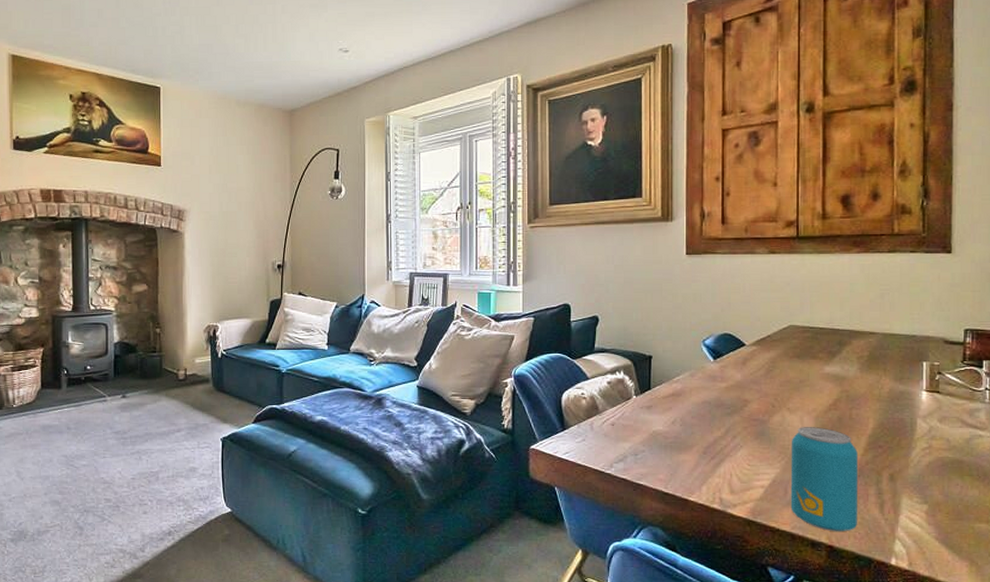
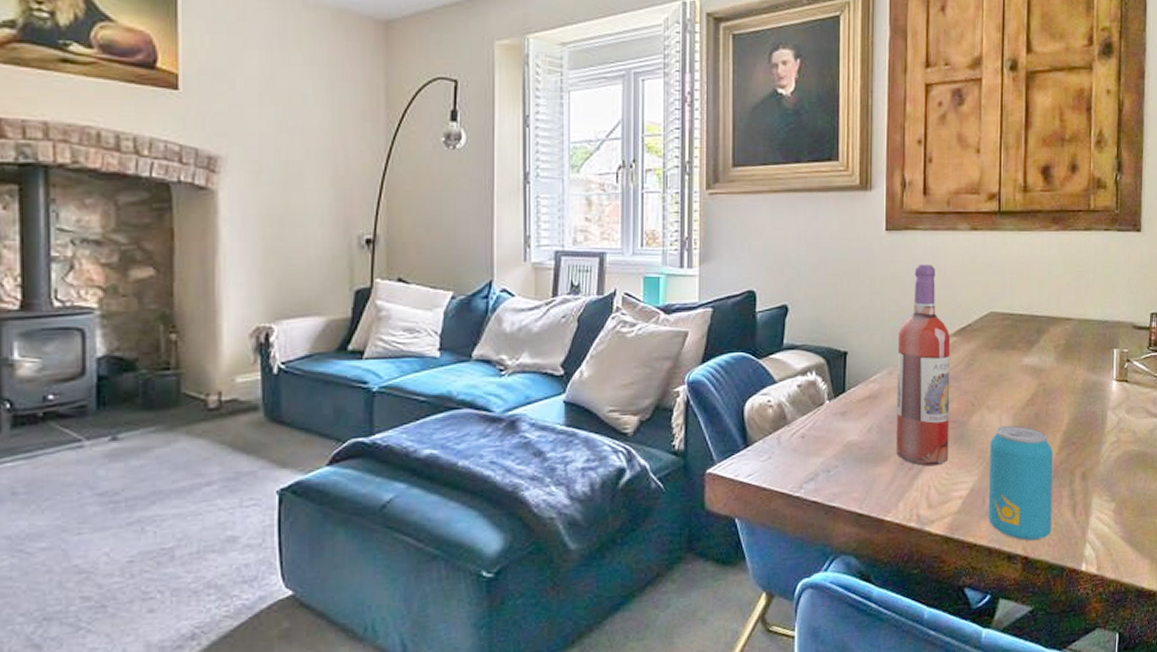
wine bottle: none [699,283,750,457] -> present [896,264,951,467]

